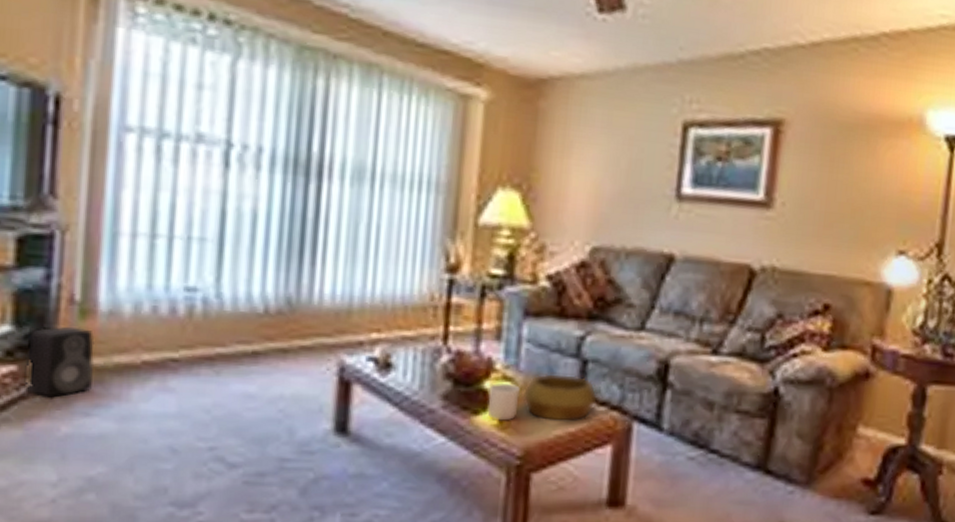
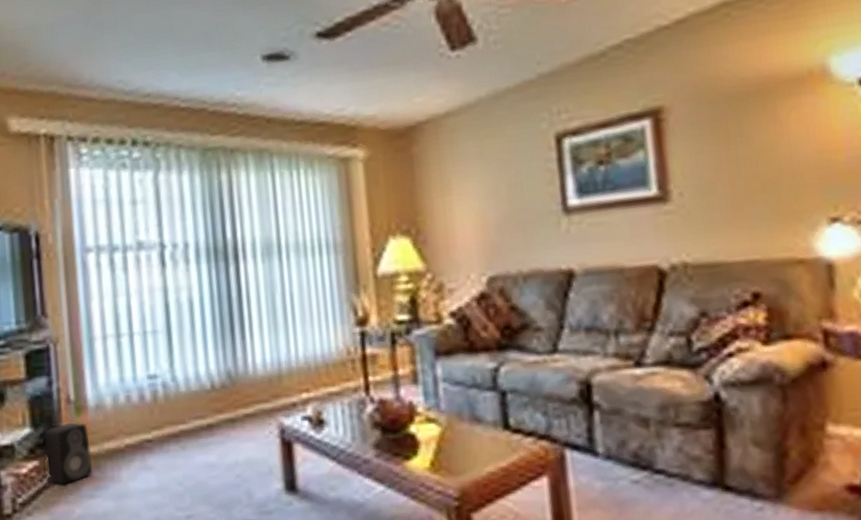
mug: present [487,383,521,421] -> none [415,424,447,464]
decorative bowl: present [522,373,597,423] -> none [448,408,523,459]

